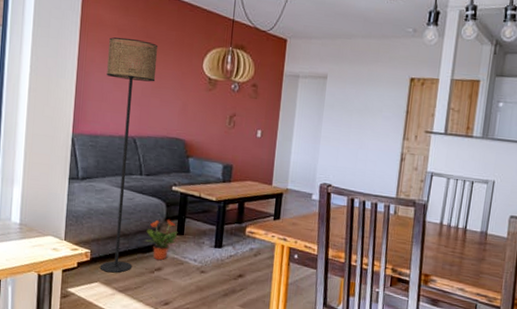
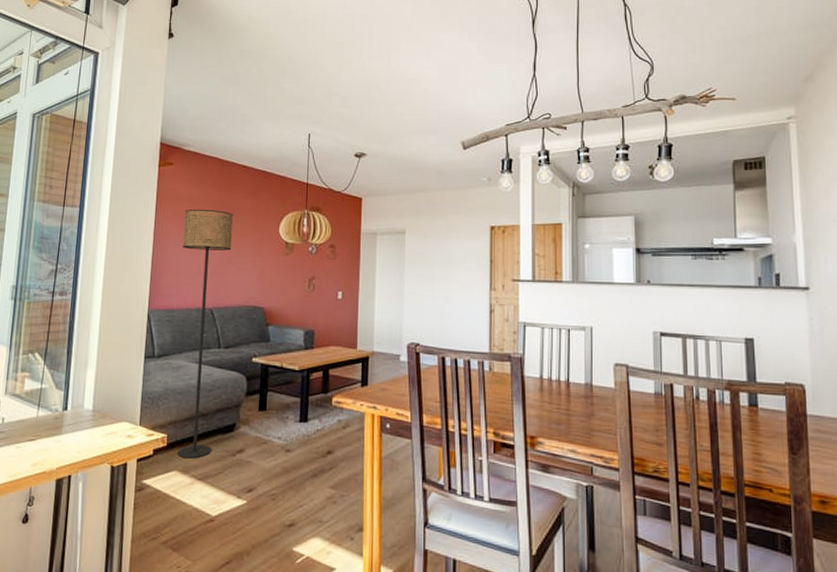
potted plant: present [144,219,179,261] -> none [224,394,261,441]

